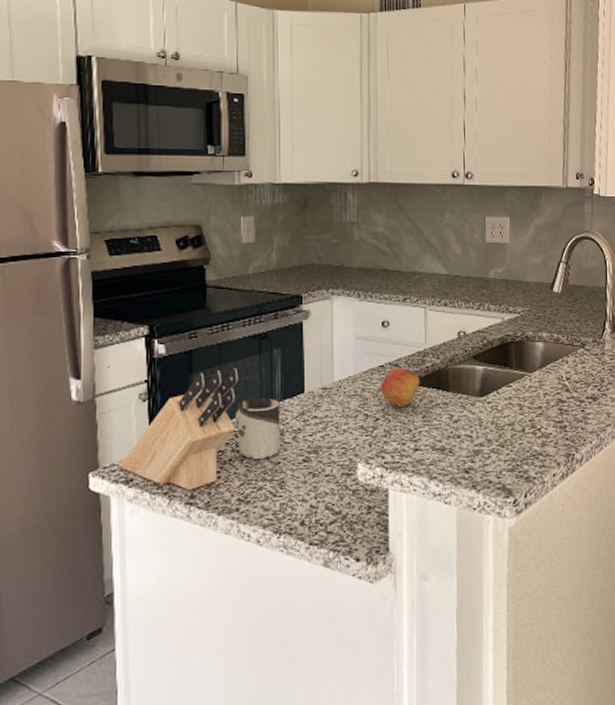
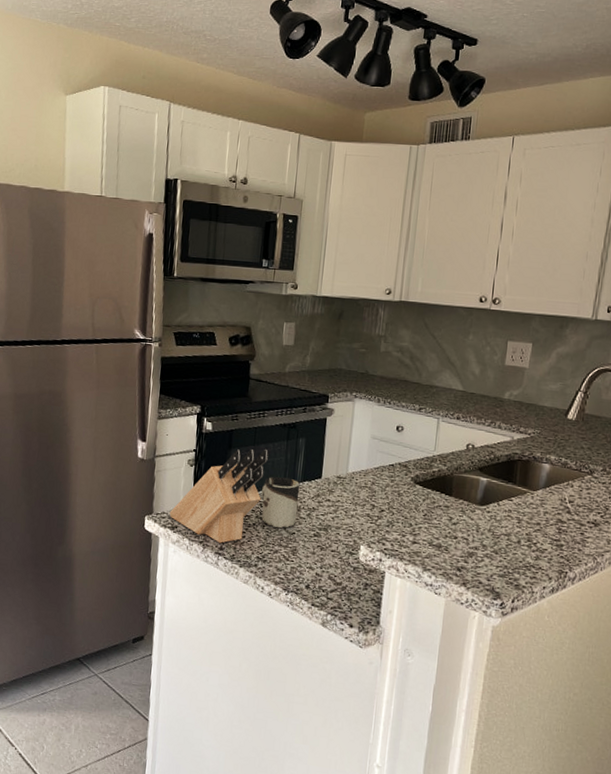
fruit: present [380,368,421,407] -> none [388,468,426,503]

